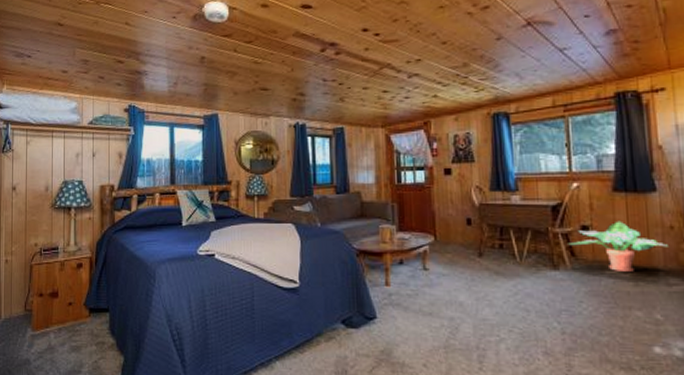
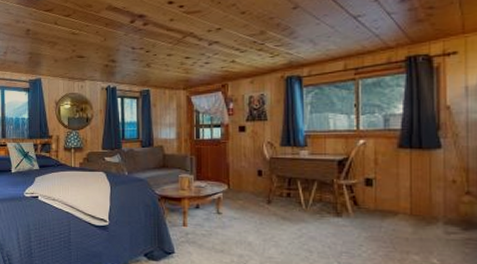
potted plant: present [568,221,668,271] -> none [352,174,449,220]

